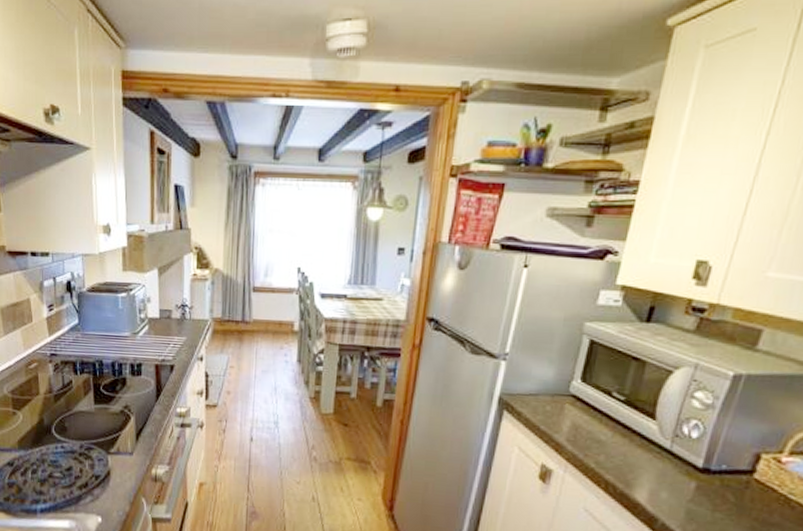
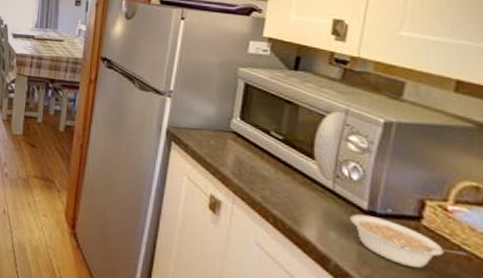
legume: none [683,472,791,520] -> present [350,214,466,268]

